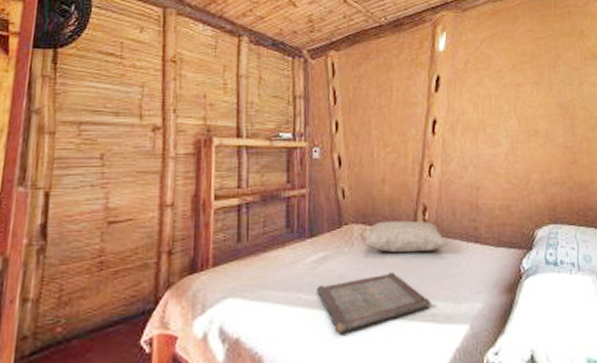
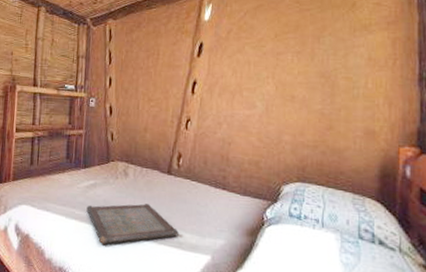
cushion: present [365,220,446,253] -> none [127,162,196,191]

